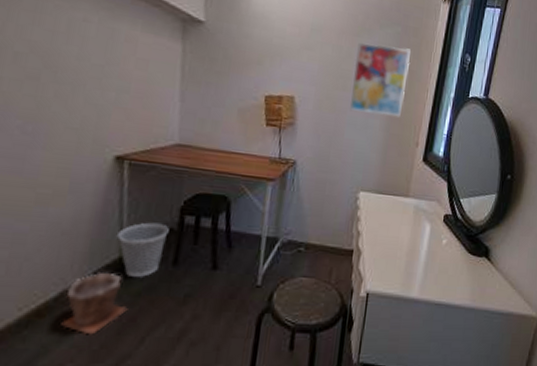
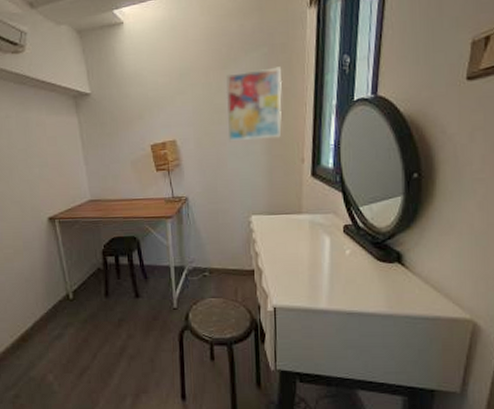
plant pot: present [60,271,128,335] -> none [37,306,80,353]
wastebasket: present [117,222,169,277] -> none [62,265,97,308]

